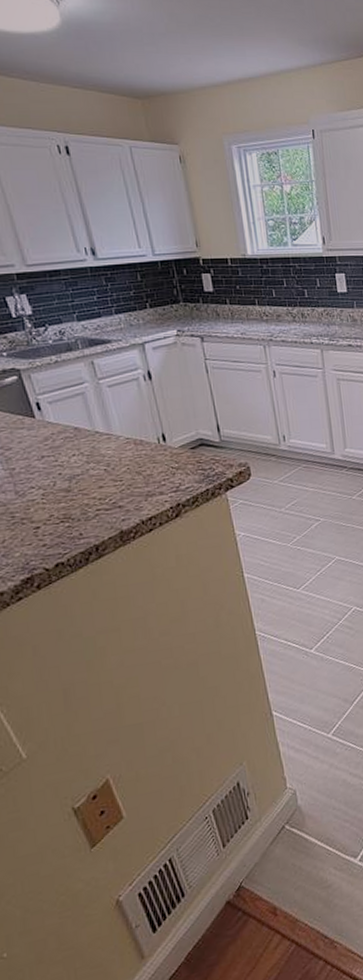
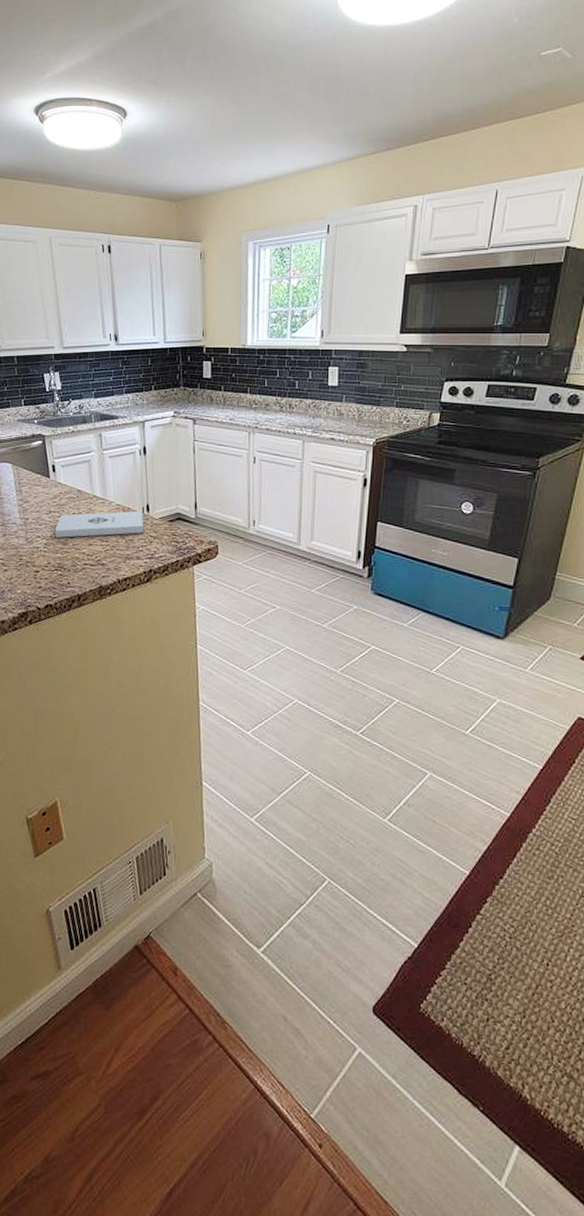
notepad: none [52,441,164,485] -> present [55,510,144,538]

